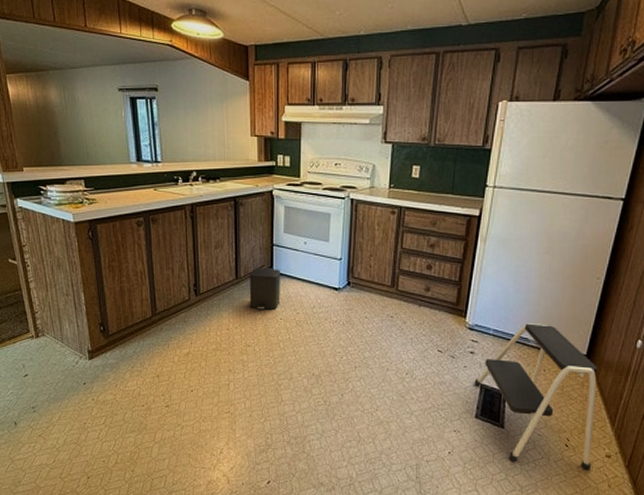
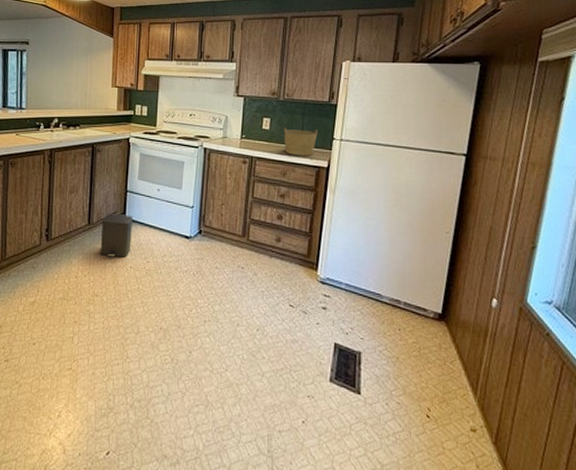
basket: none [435,176,470,205] -> present [284,128,318,156]
step stool: present [474,323,599,470] -> none [327,278,457,447]

